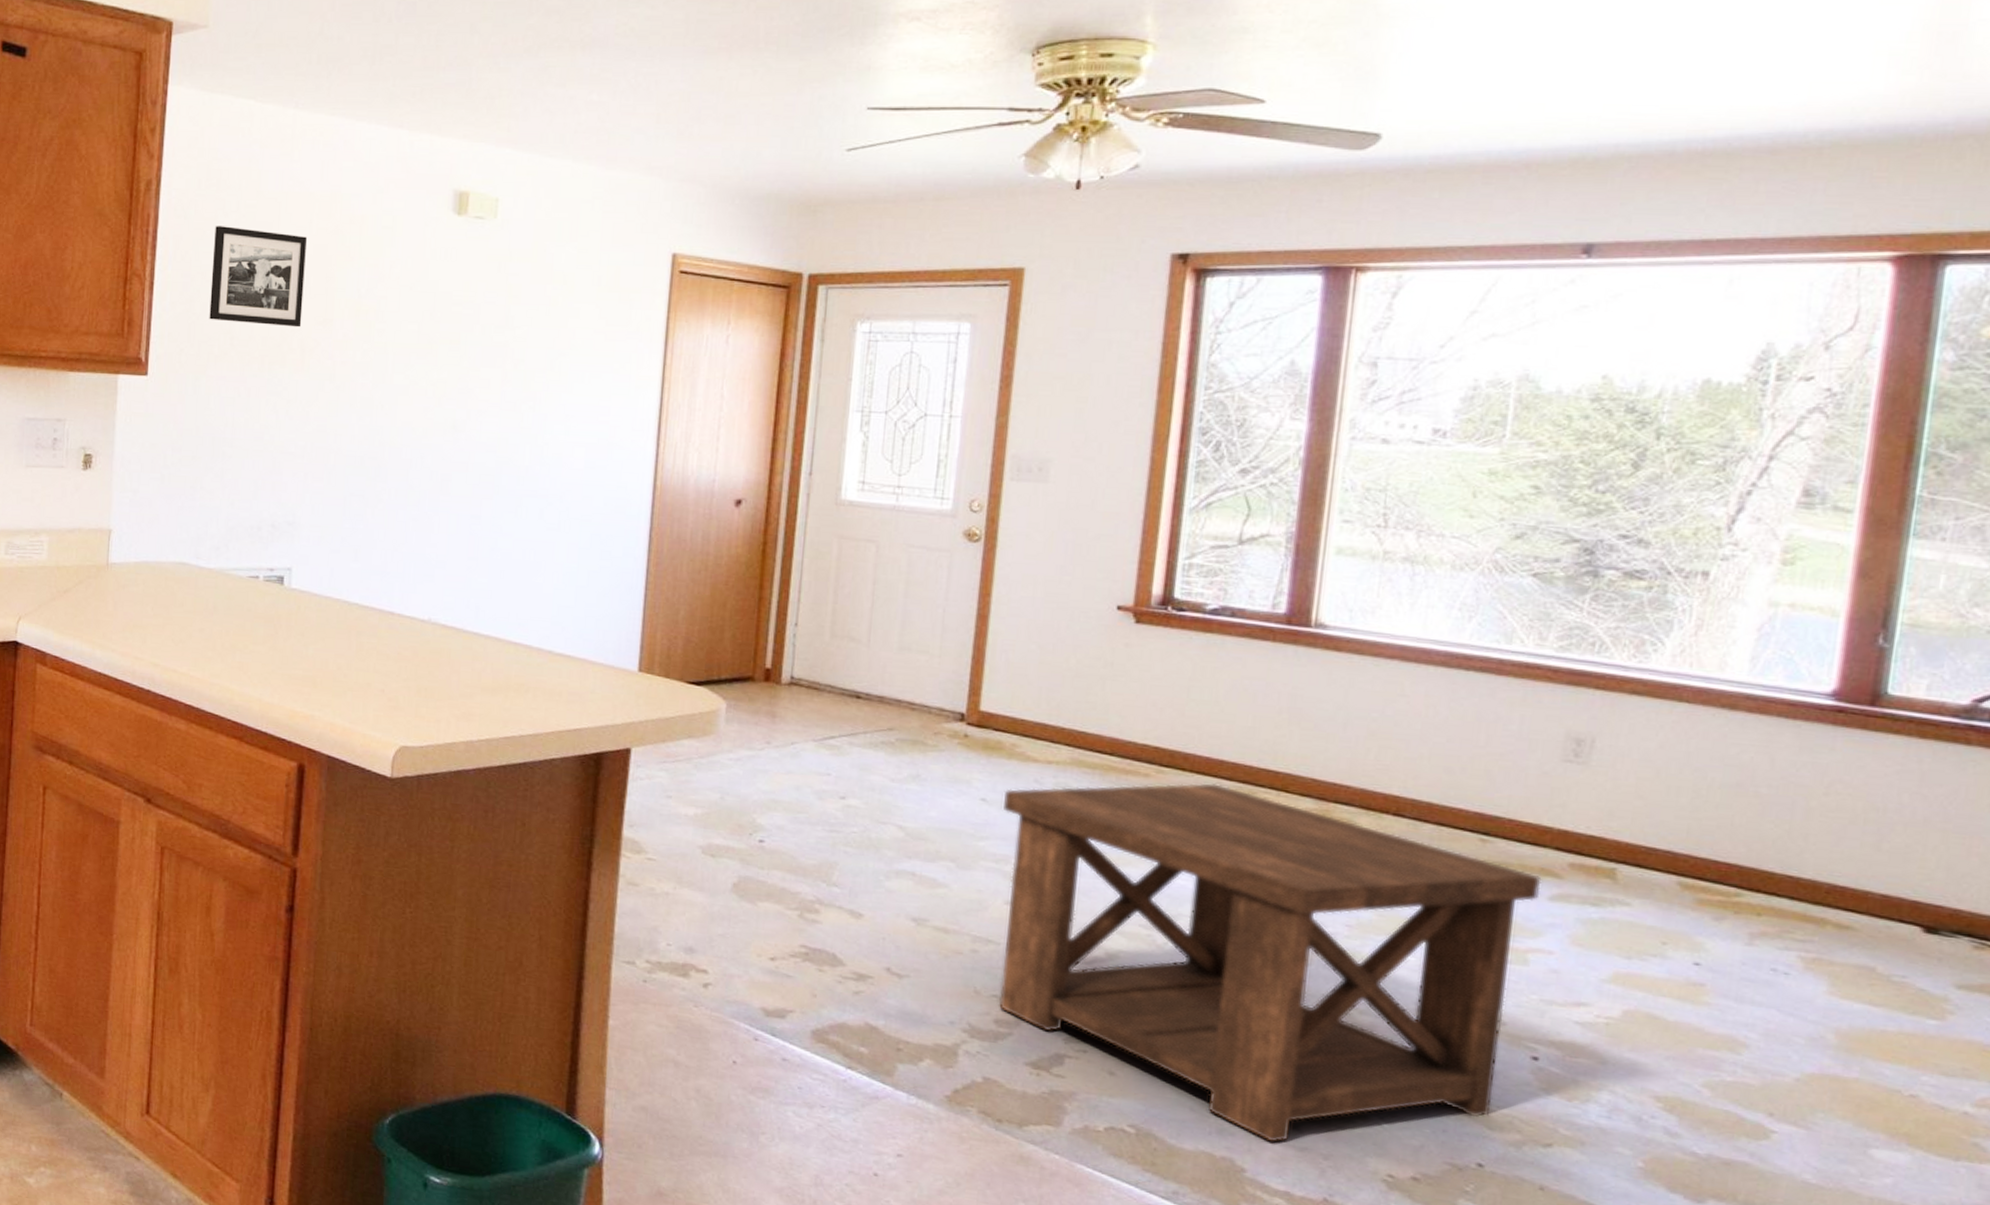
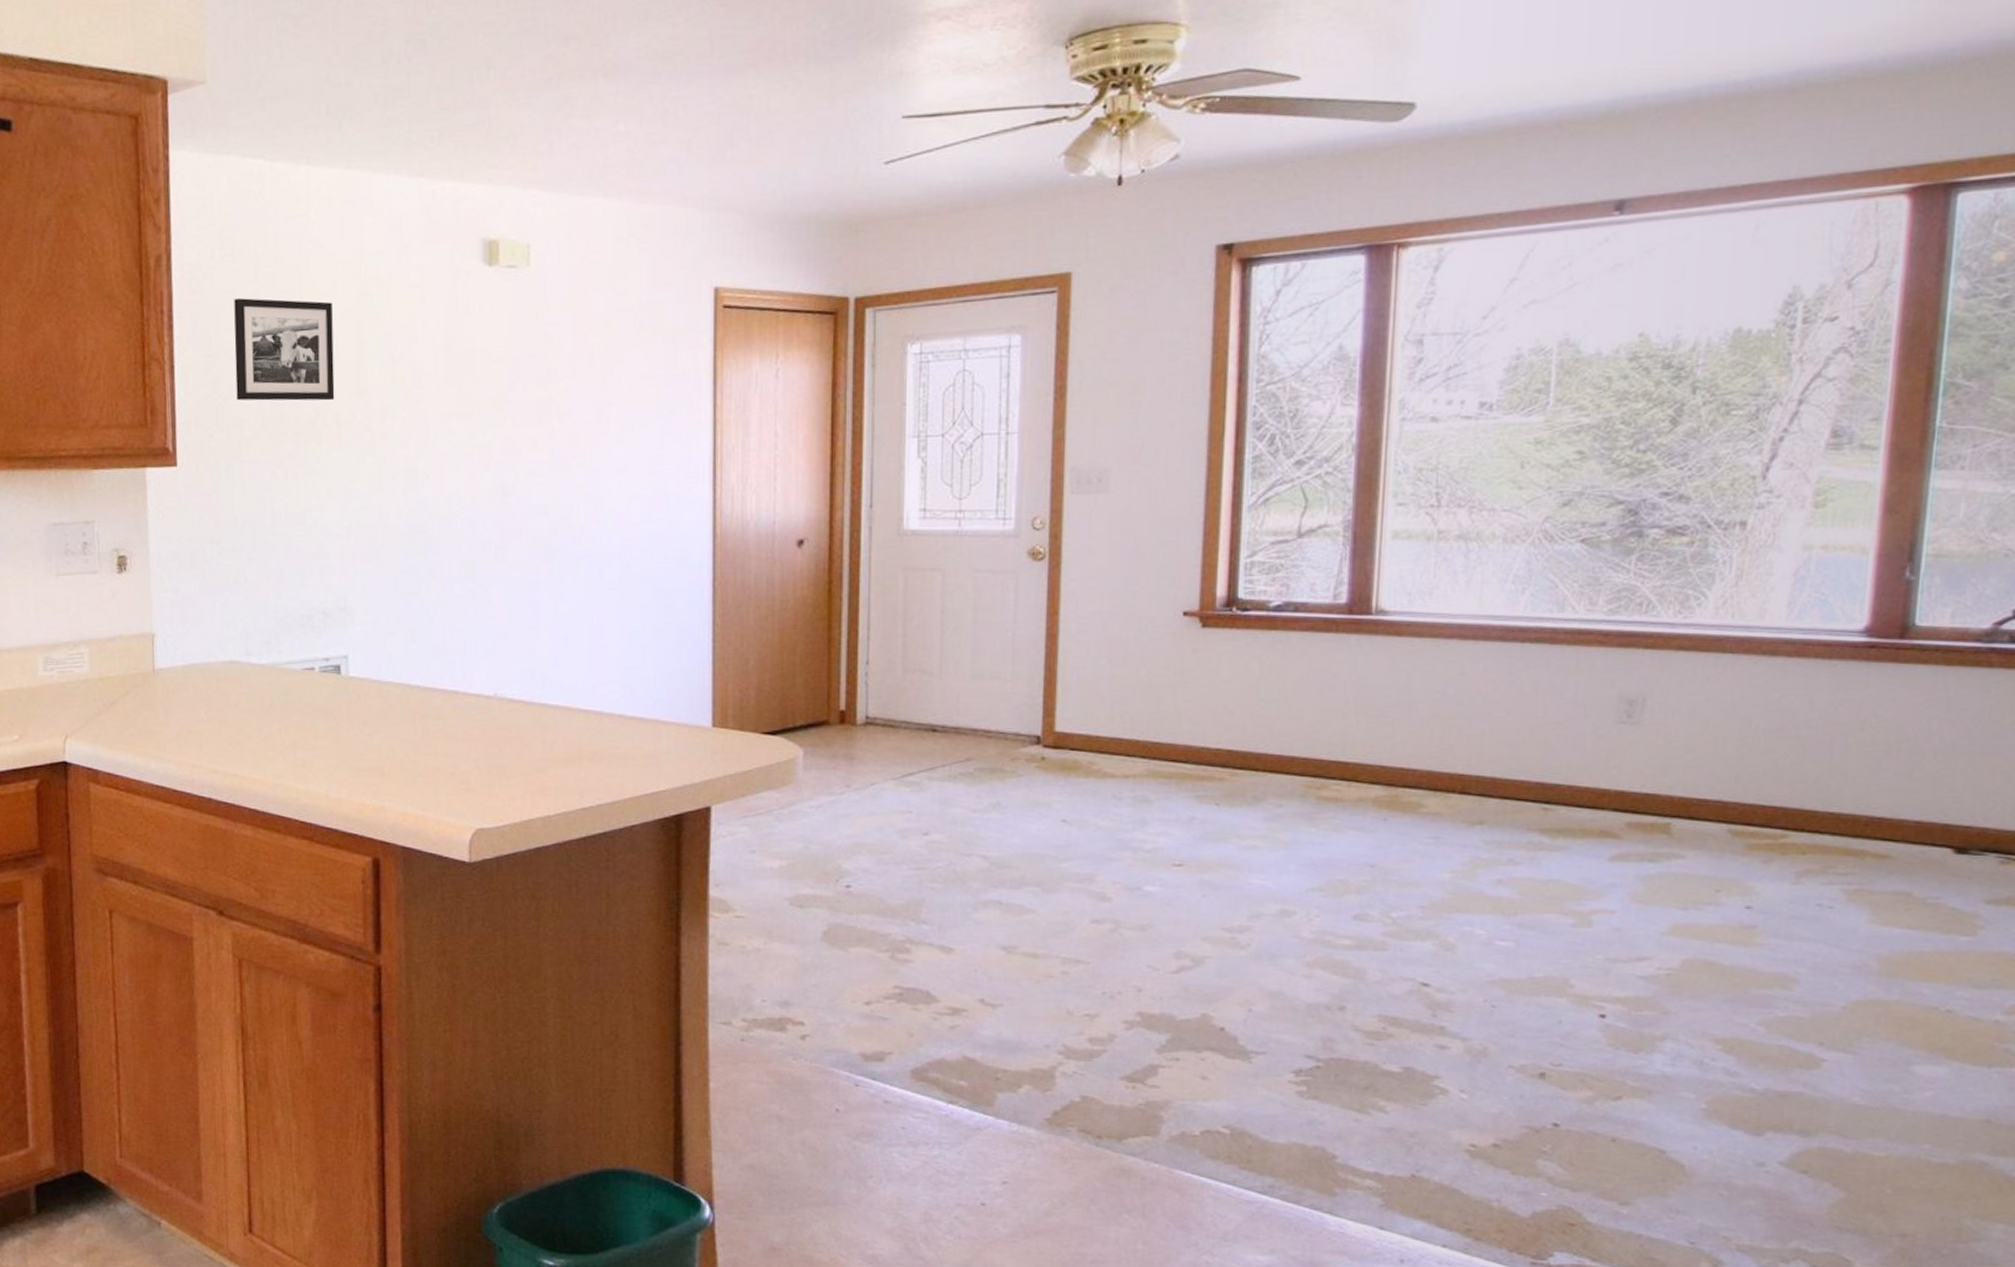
side table: present [999,783,1542,1143] -> none [1083,781,1602,1127]

